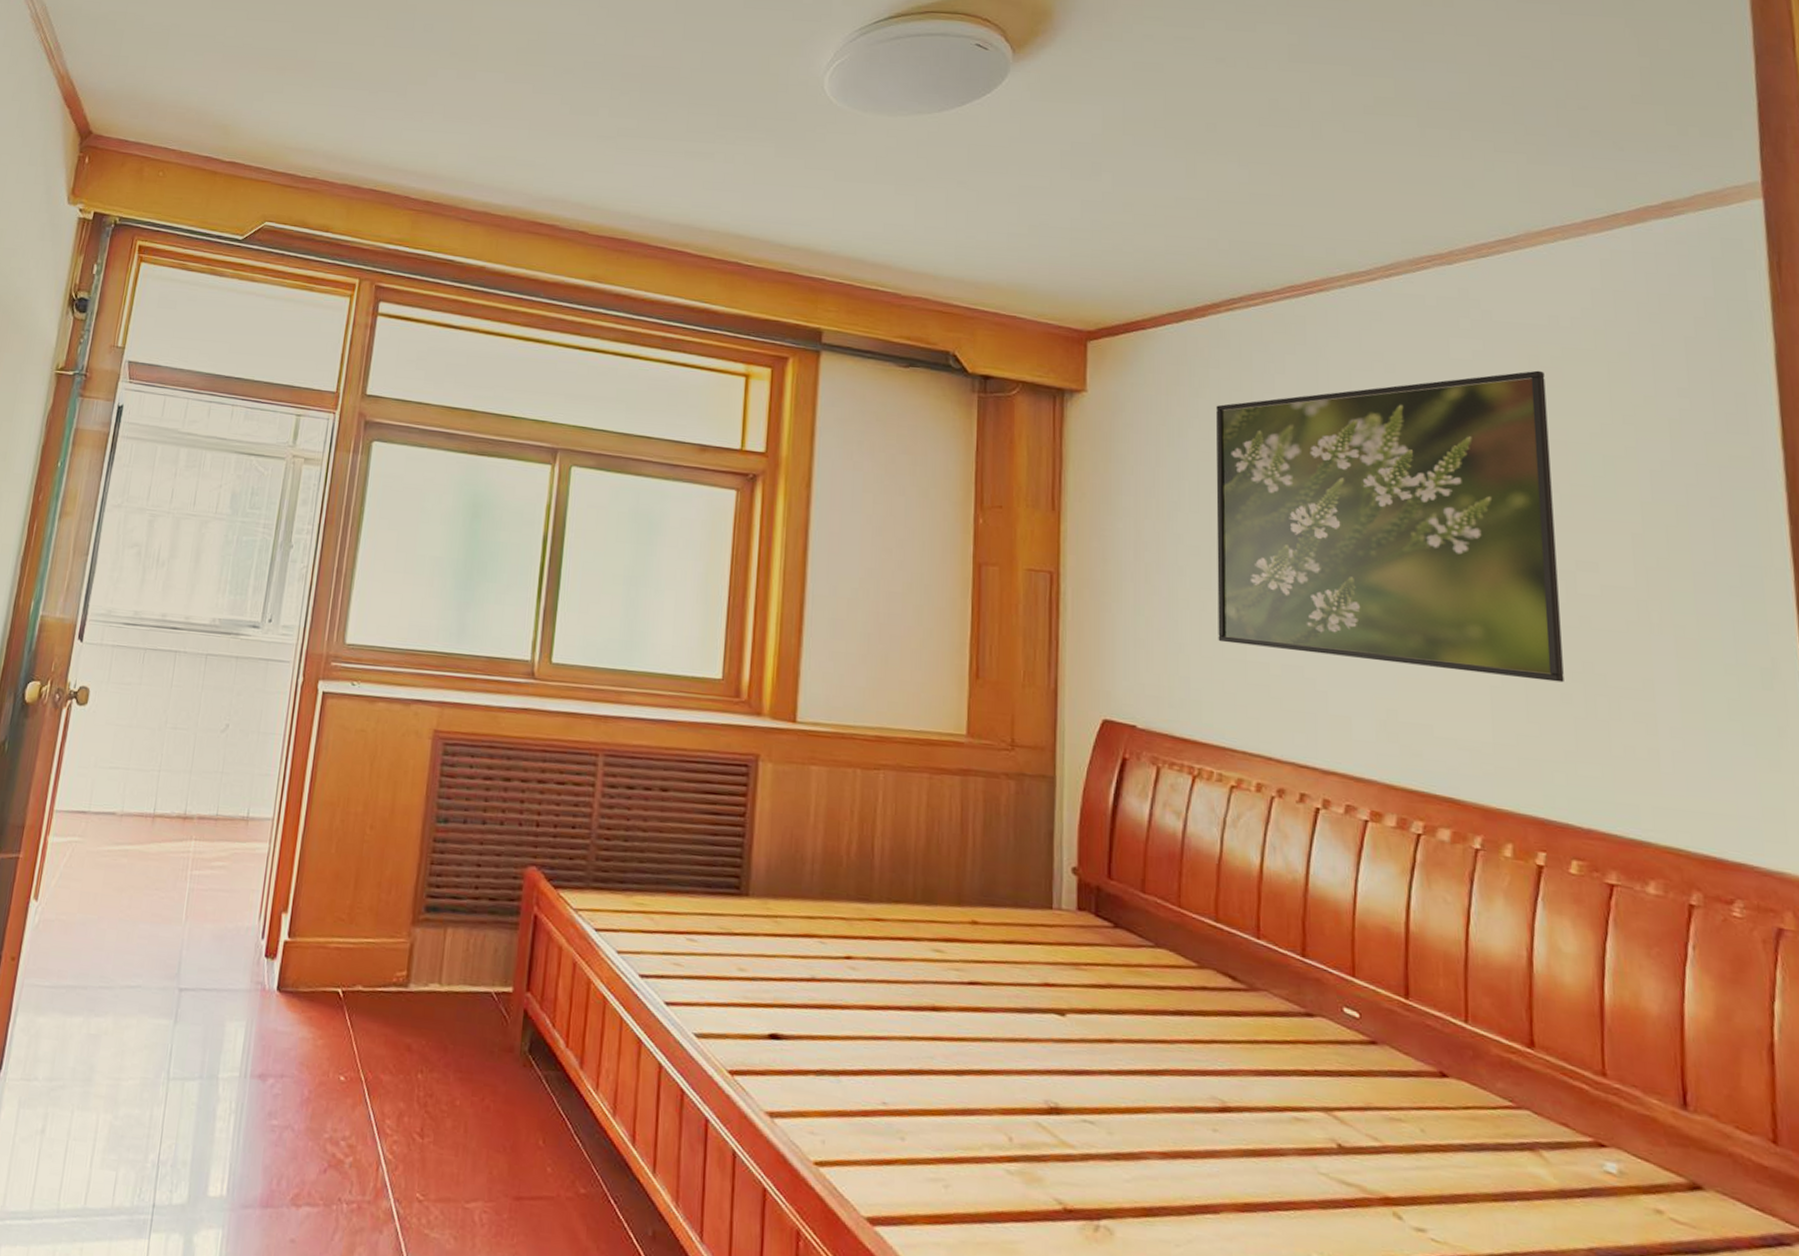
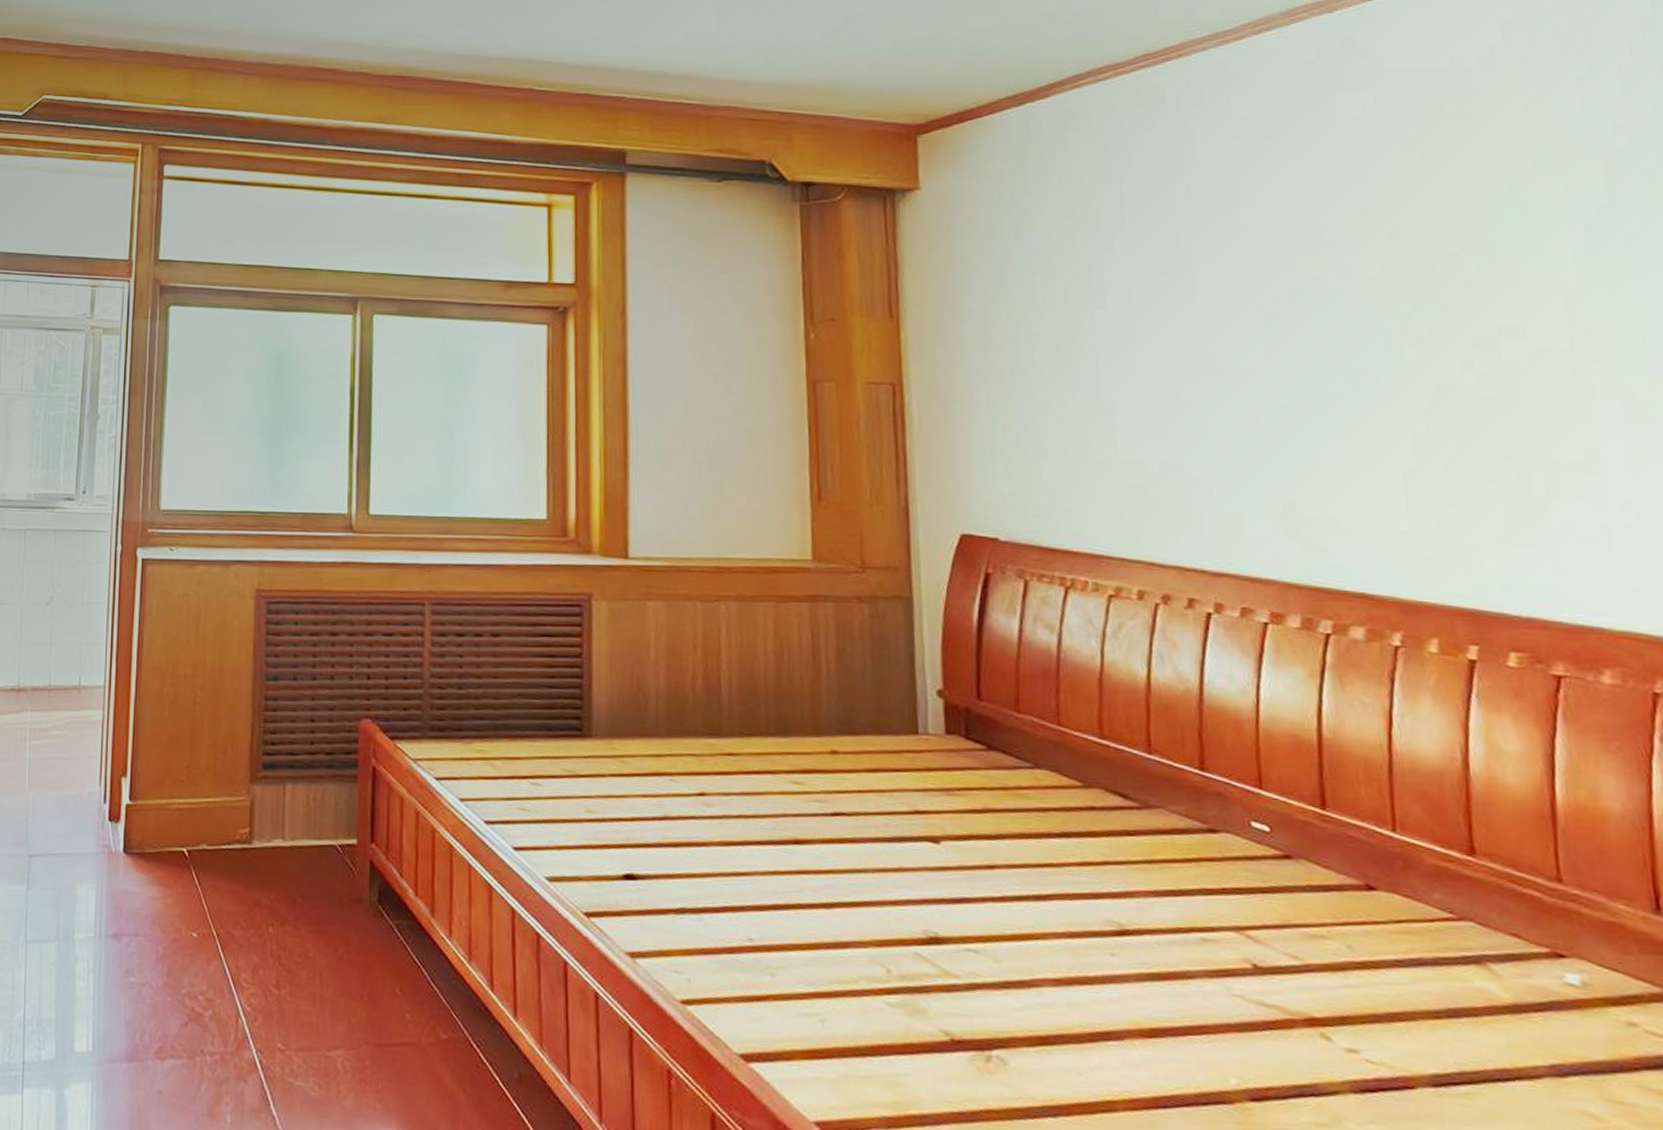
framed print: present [1216,370,1564,683] -> none [1067,120,1491,461]

